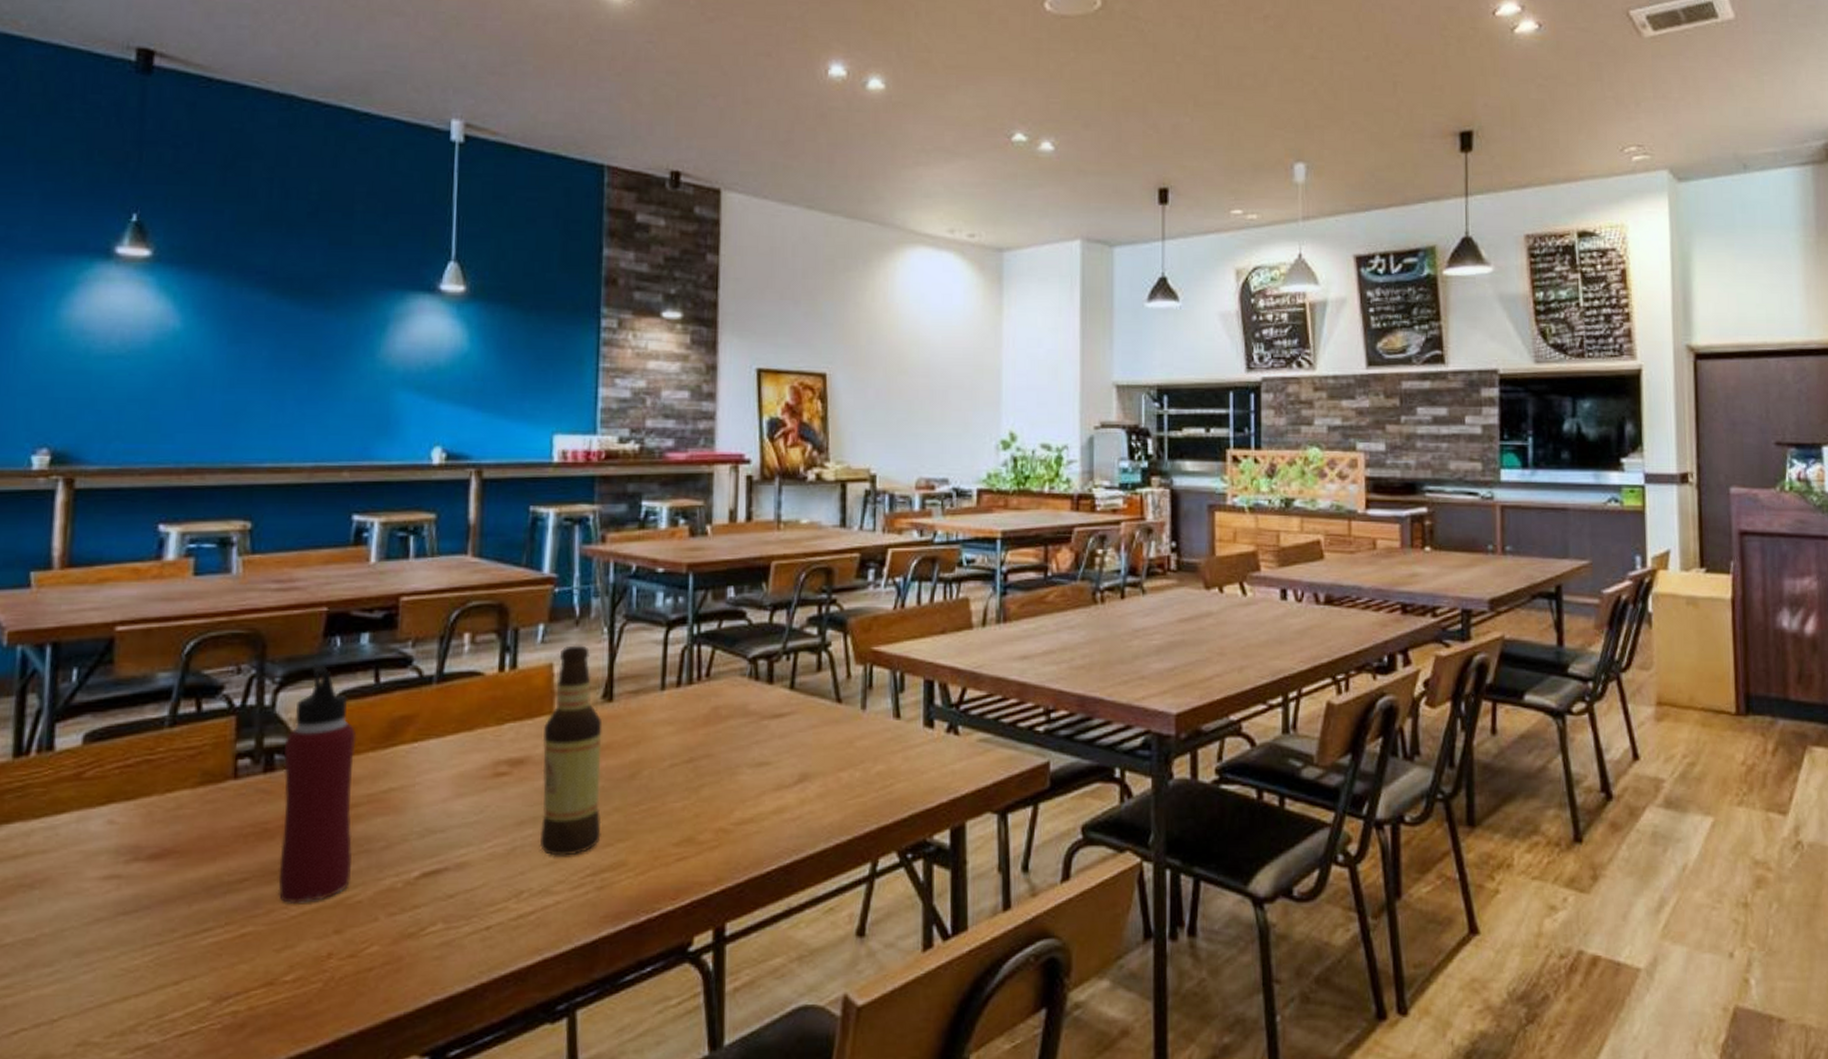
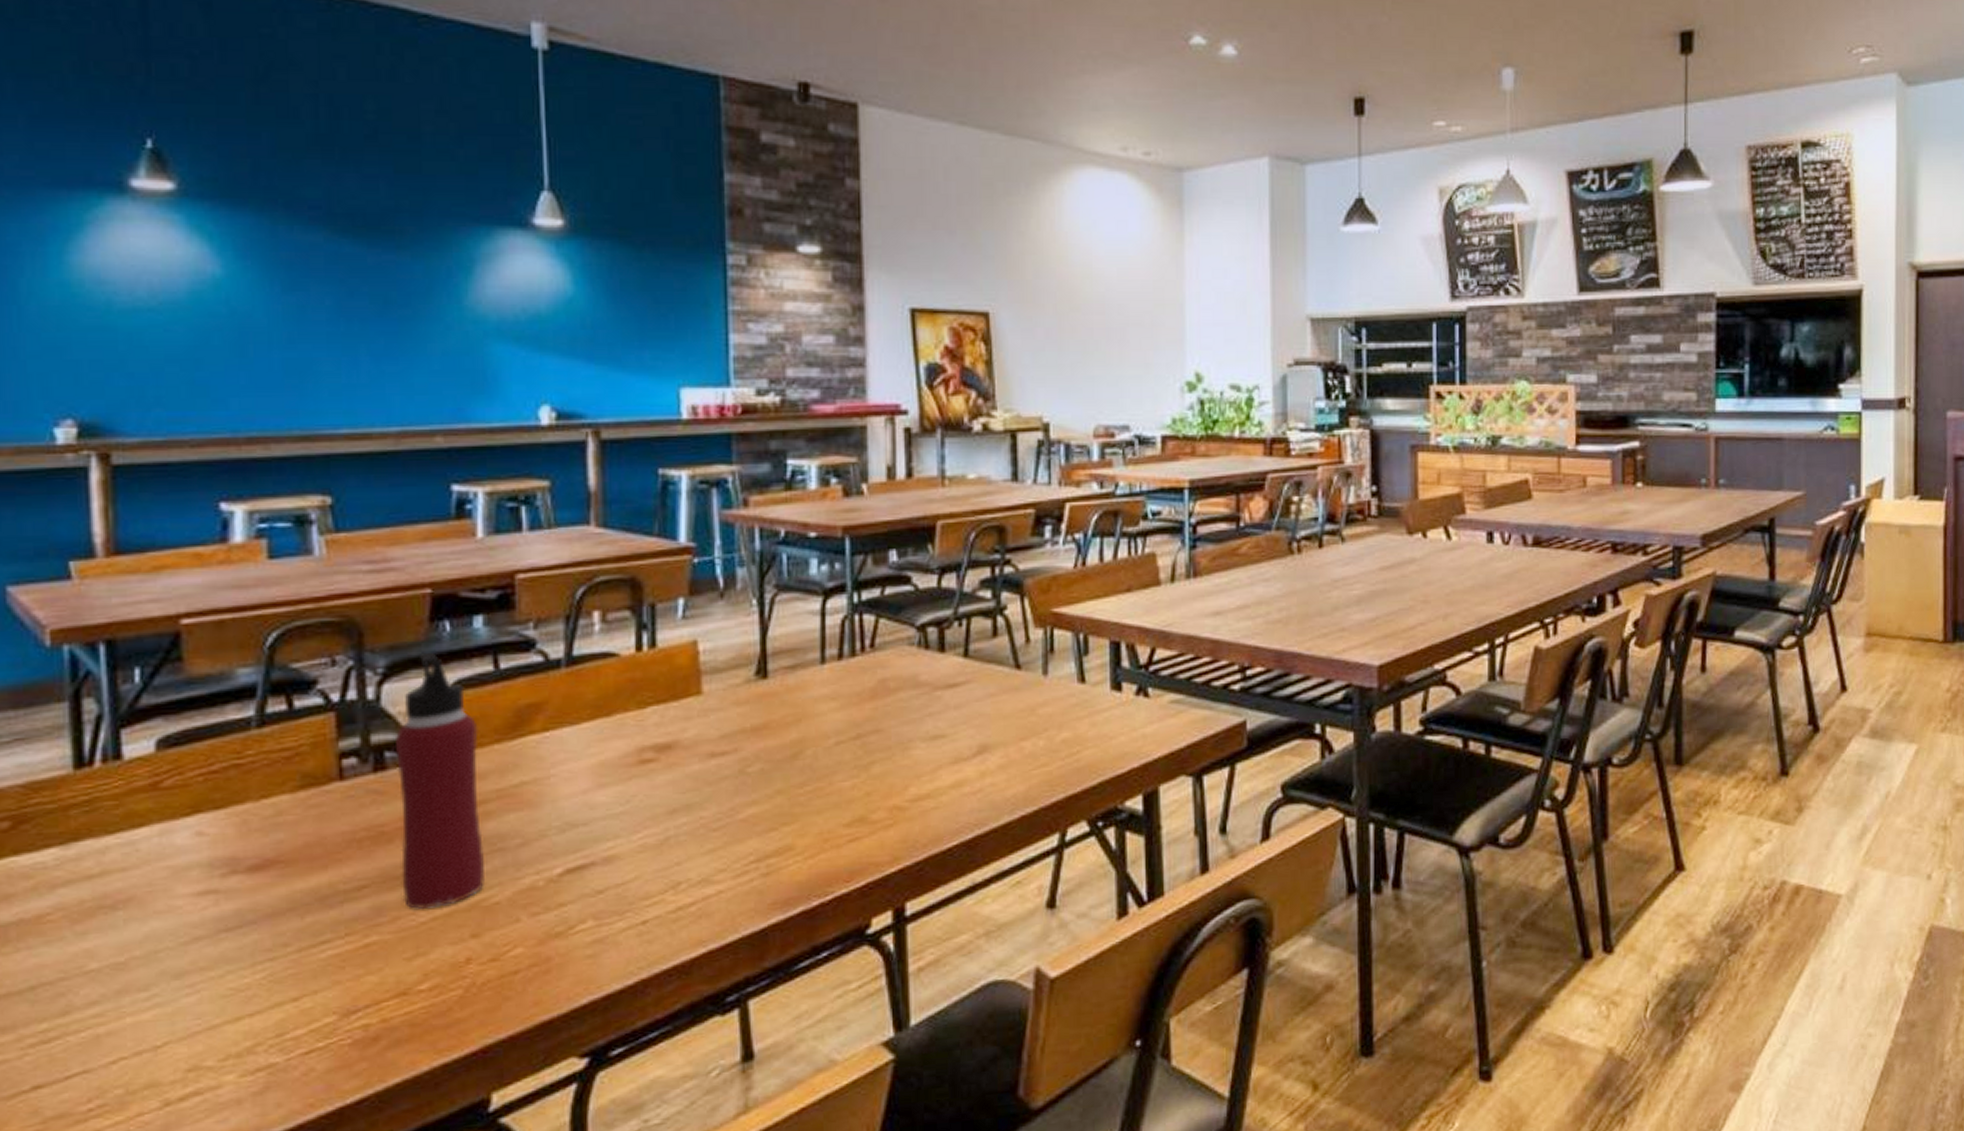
bottle: present [539,645,603,856] -> none [691,619,764,844]

